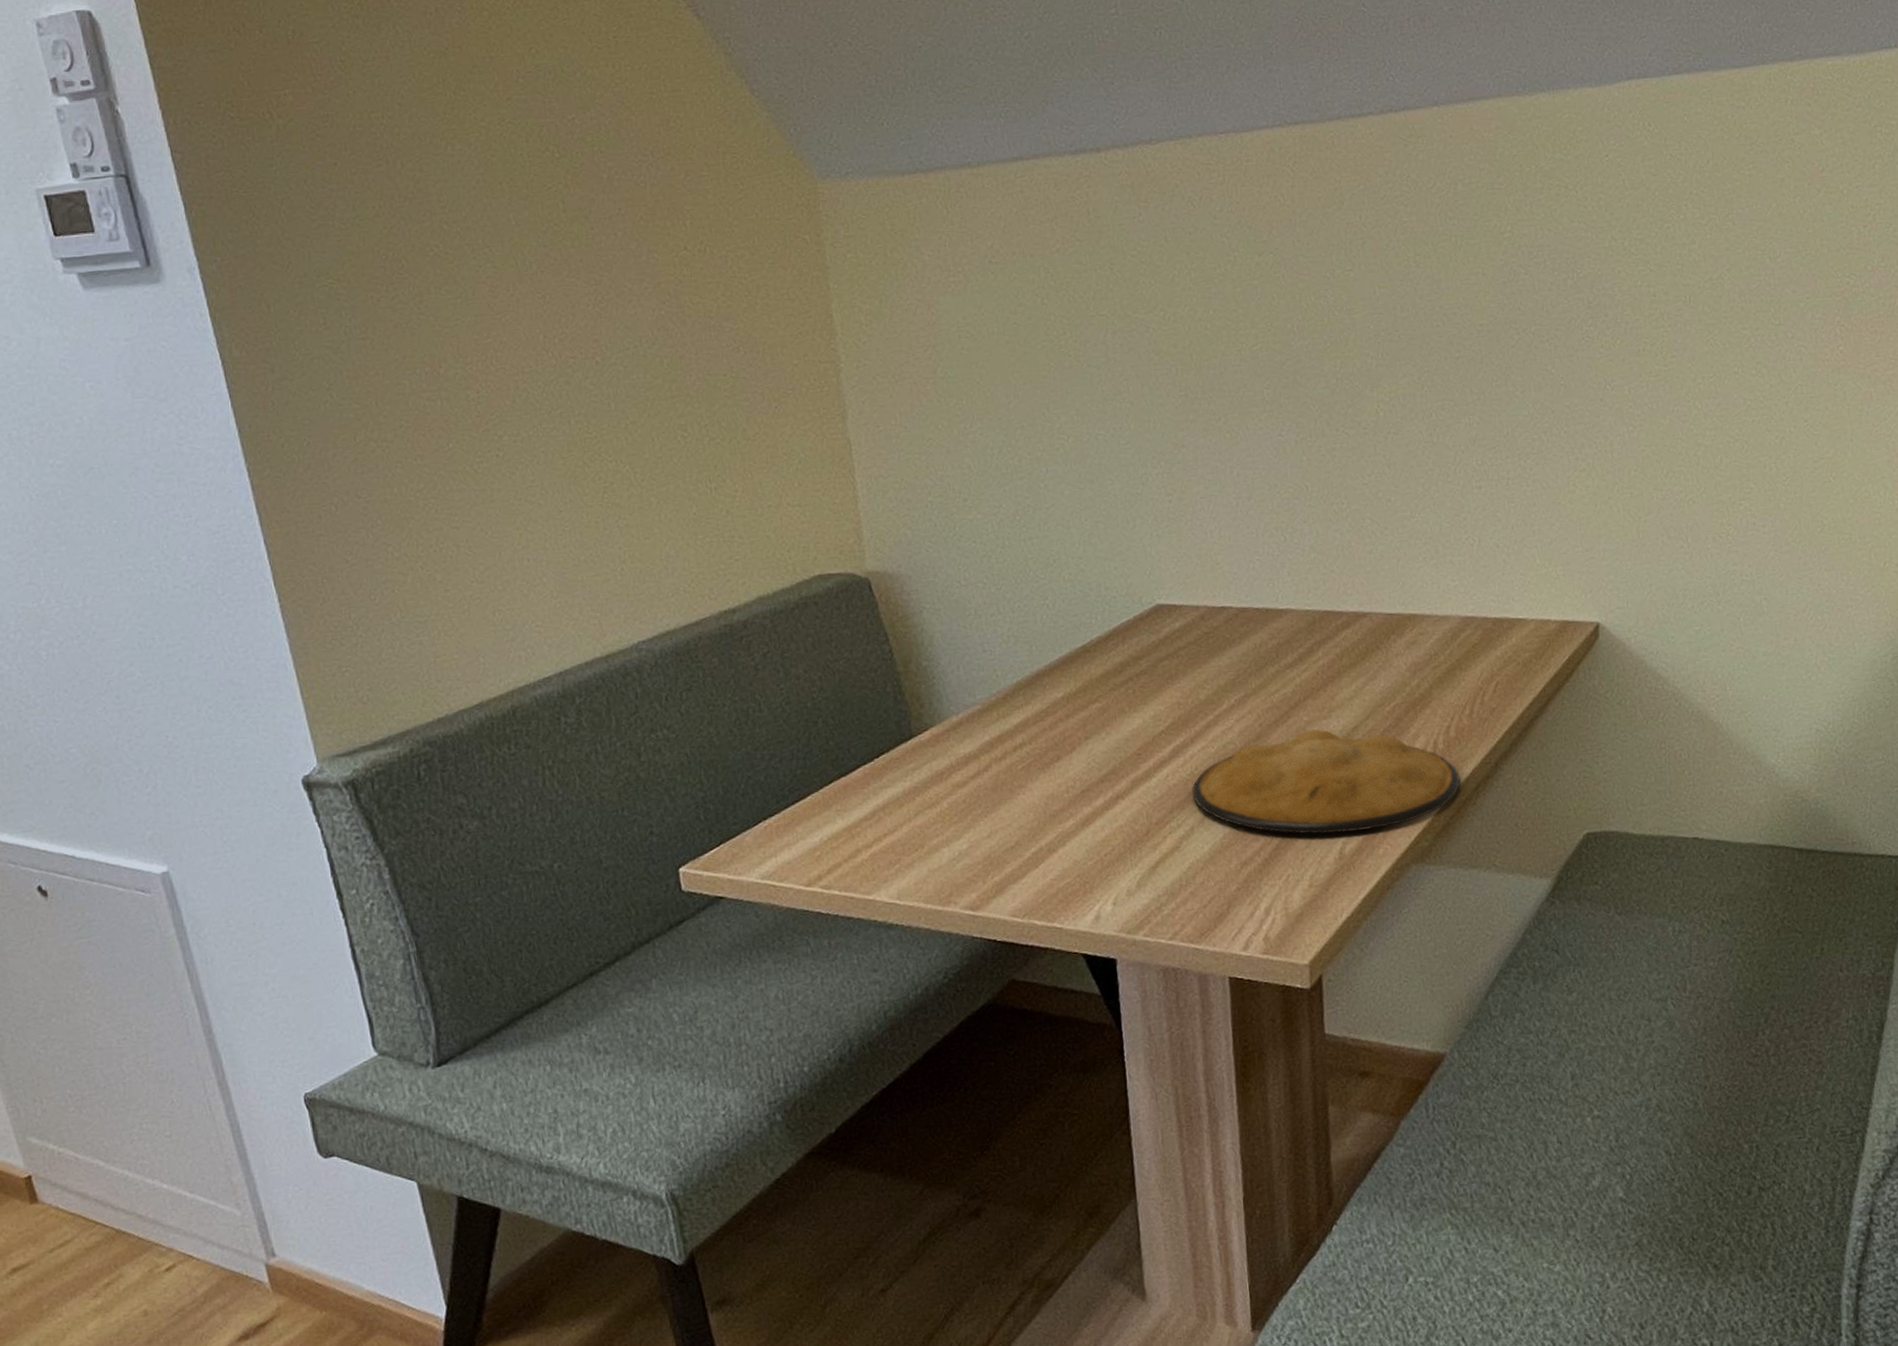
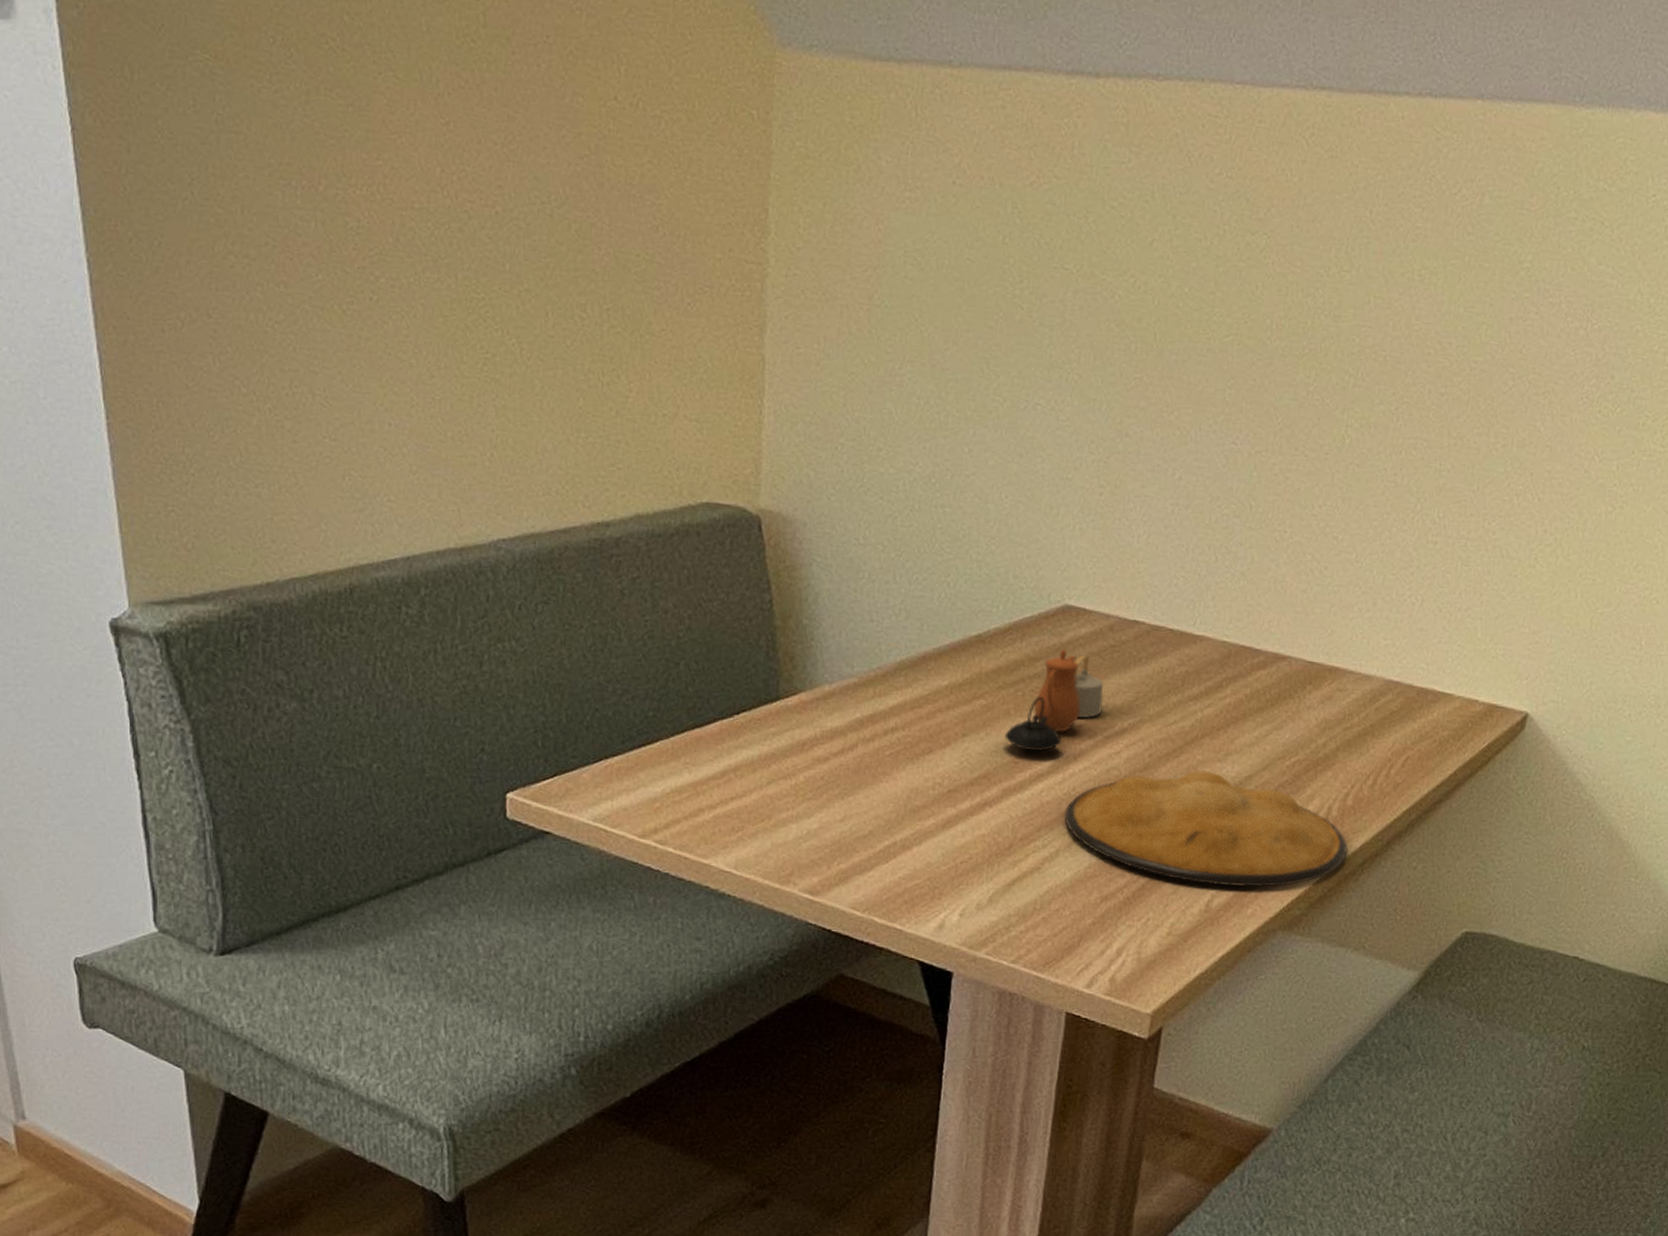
teapot: none [1124,644,1208,742] -> present [1005,649,1104,752]

